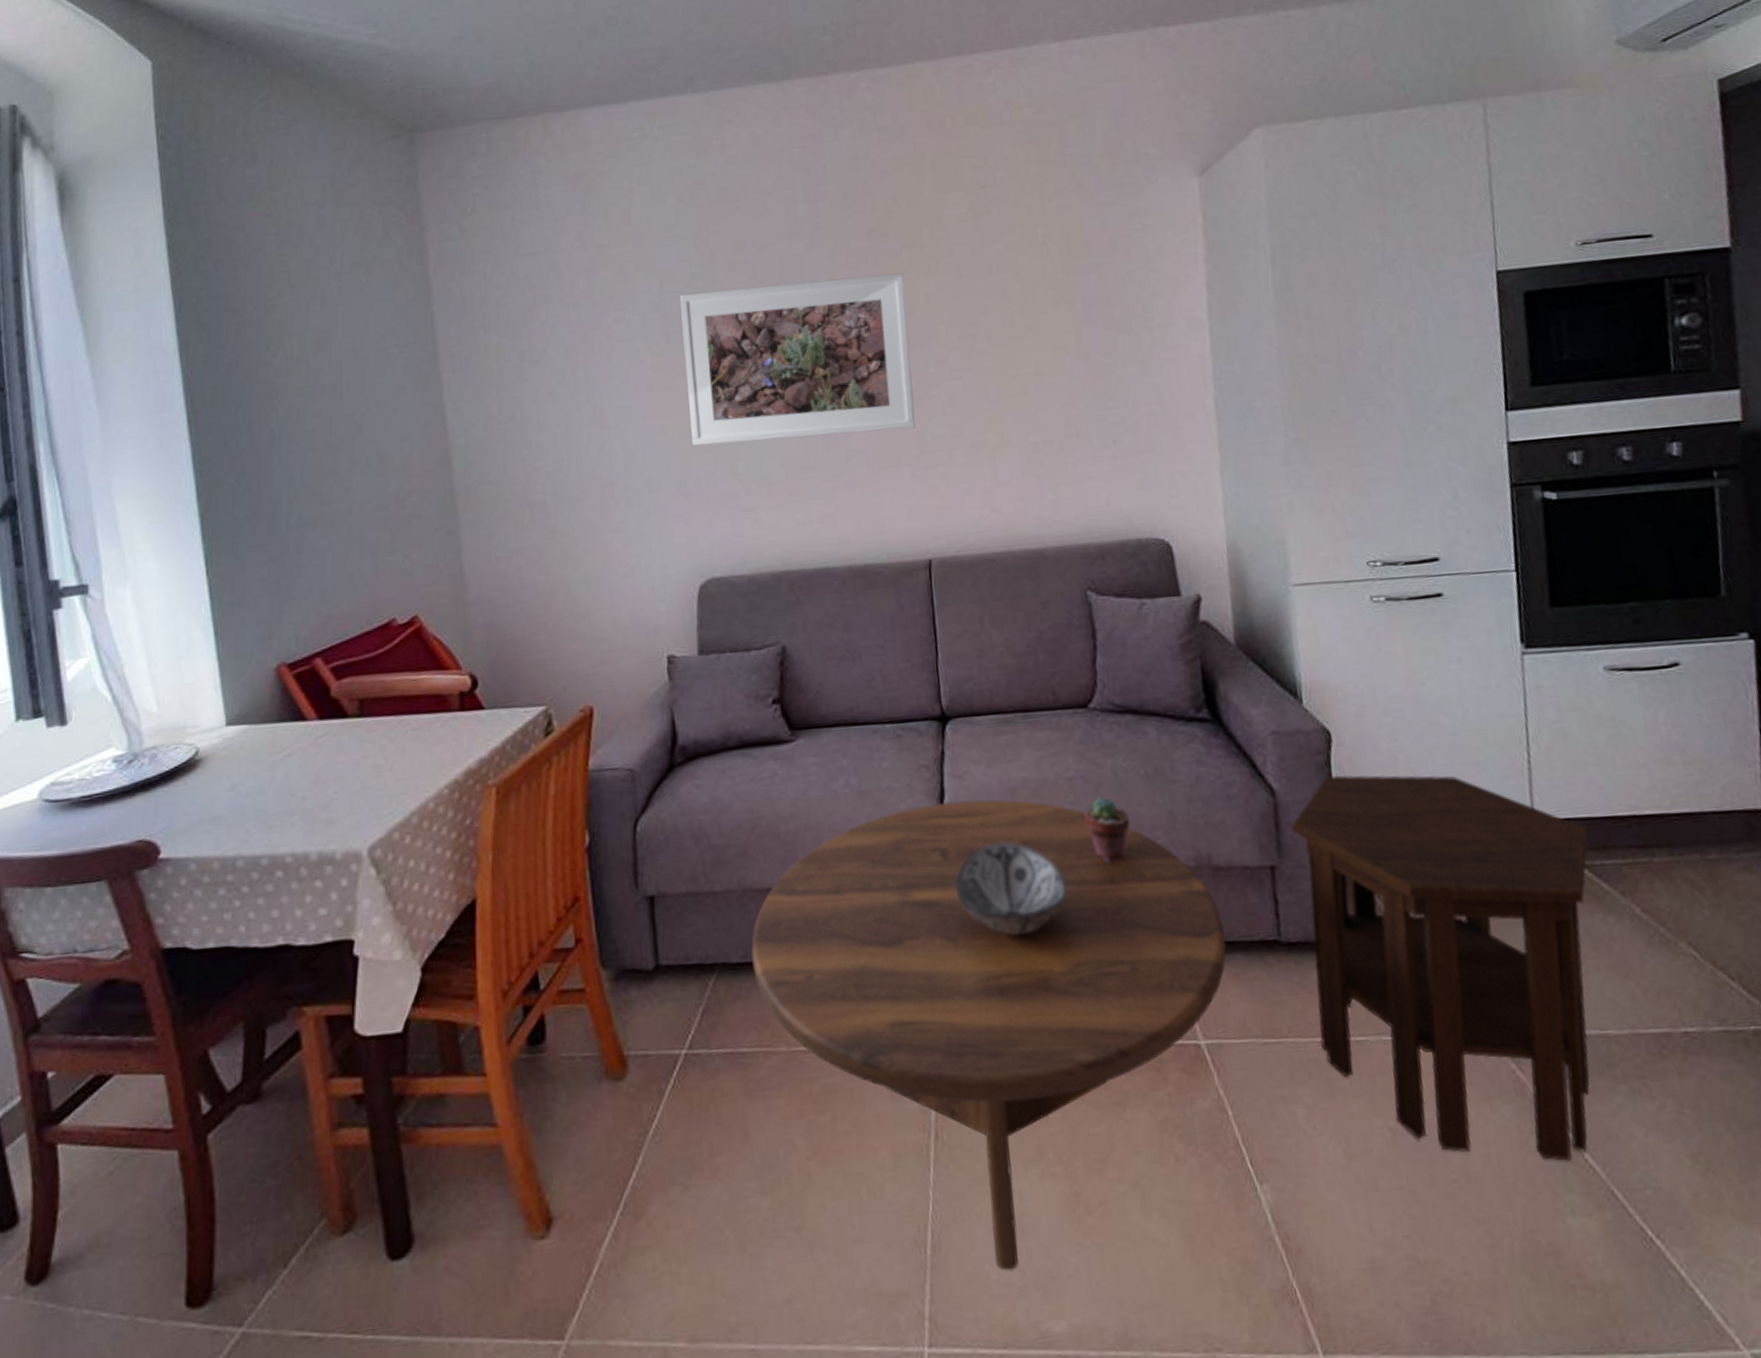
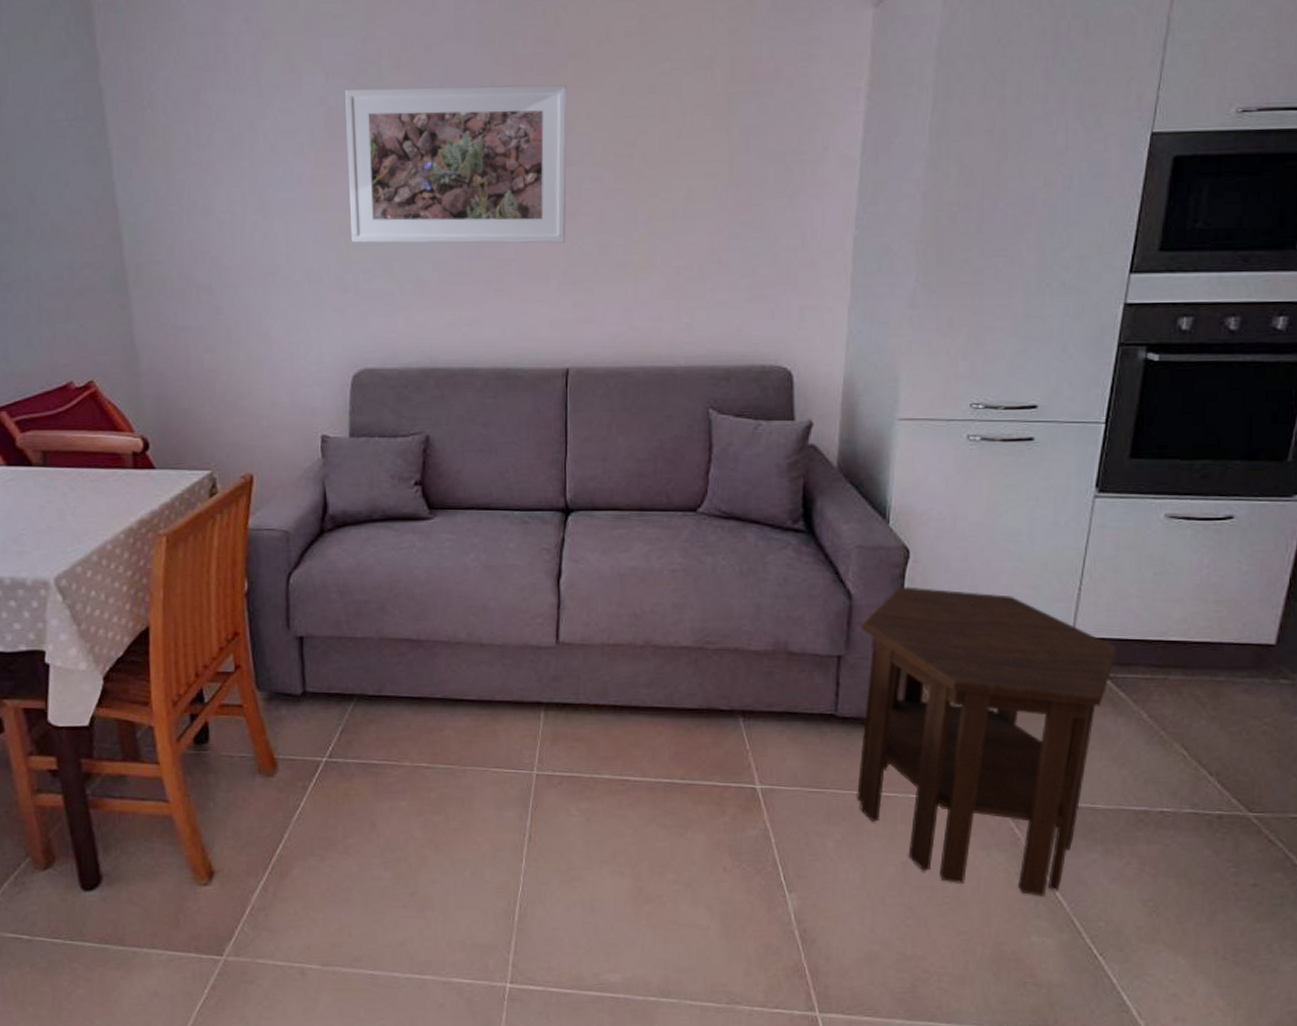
coffee table: present [751,799,1227,1271] -> none [385,581,790,937]
decorative bowl: present [955,843,1067,935] -> none [564,619,659,692]
potted succulent: present [1084,796,1131,862] -> none [682,587,722,641]

